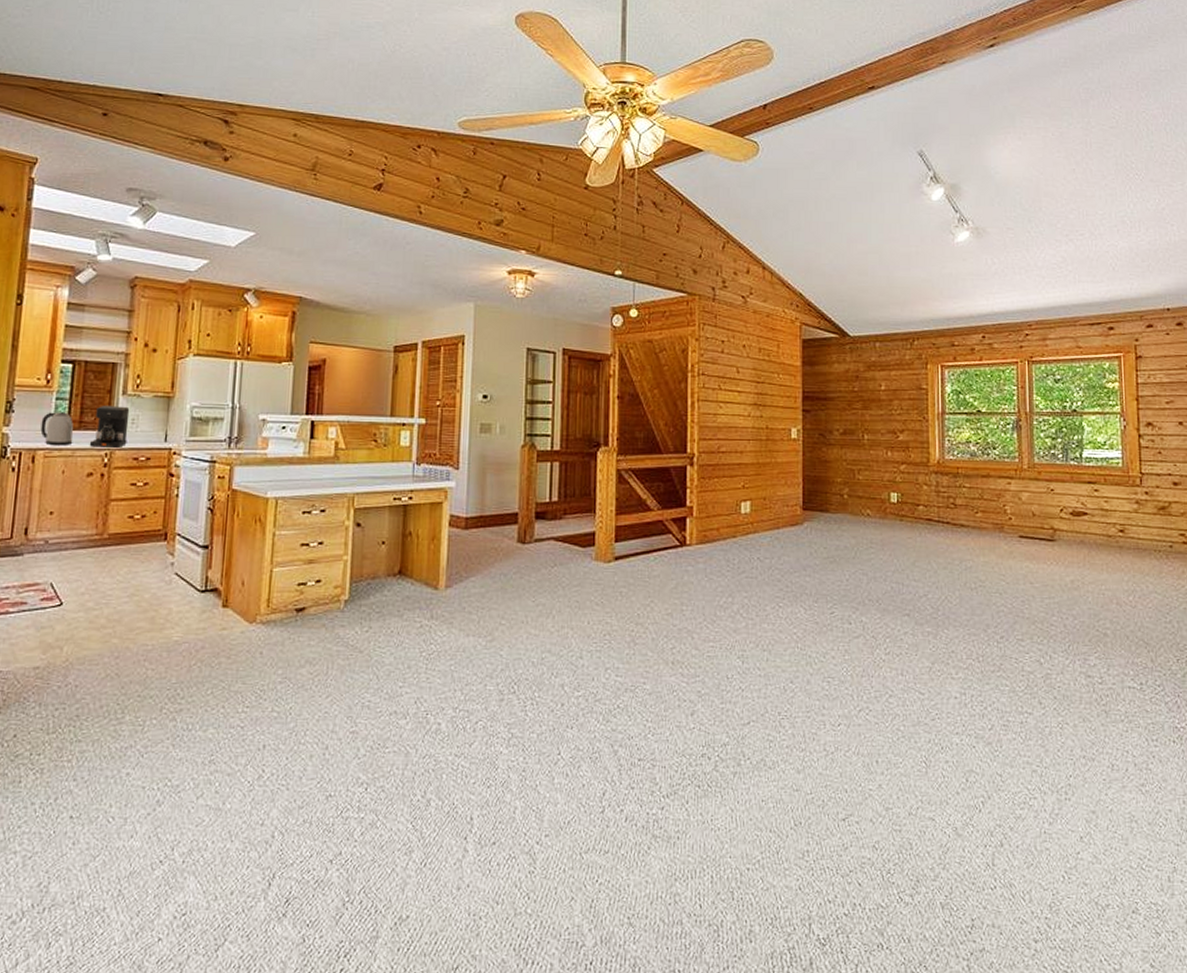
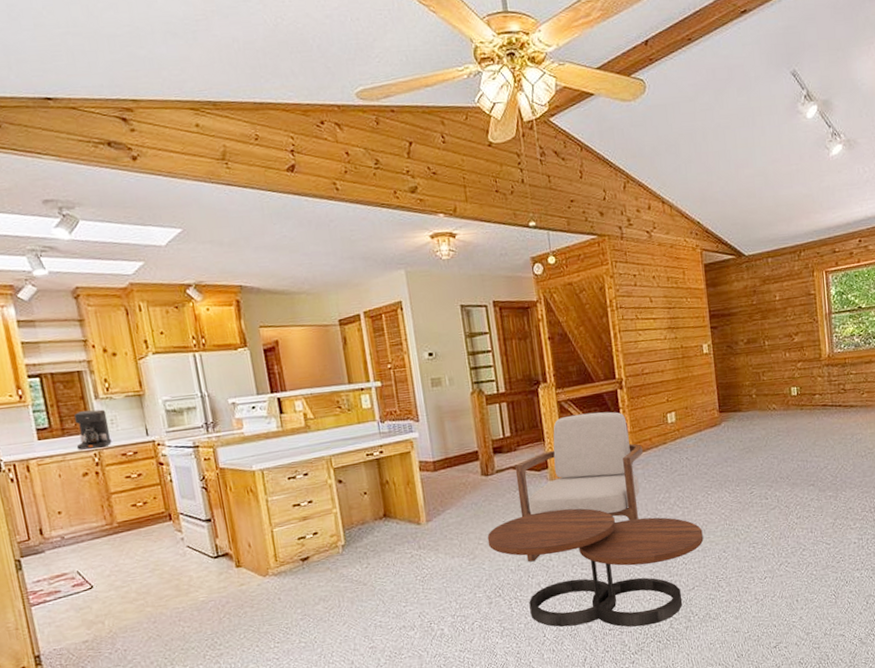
kettle: present [40,412,74,445] -> none [25,422,61,454]
coffee table: none [511,597,768,762] -> present [487,508,704,627]
armchair: none [553,487,708,657] -> present [514,411,644,562]

